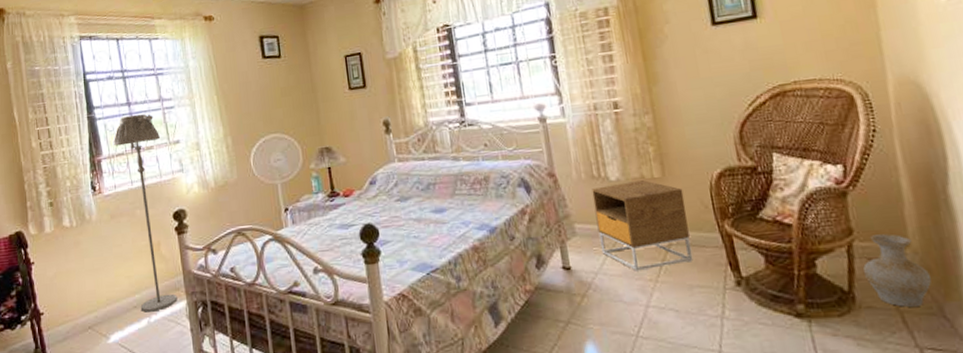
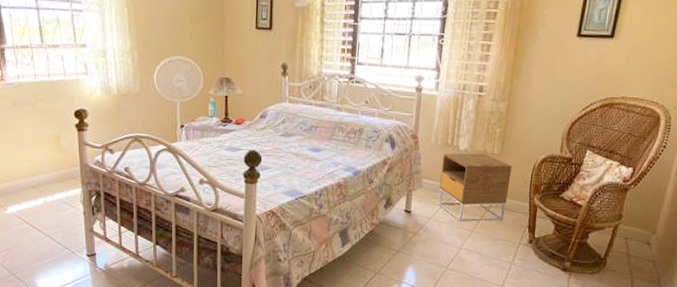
floor lamp: present [112,114,178,312] -> none [17,9,73,193]
vase: present [863,234,931,307] -> none [618,222,661,275]

